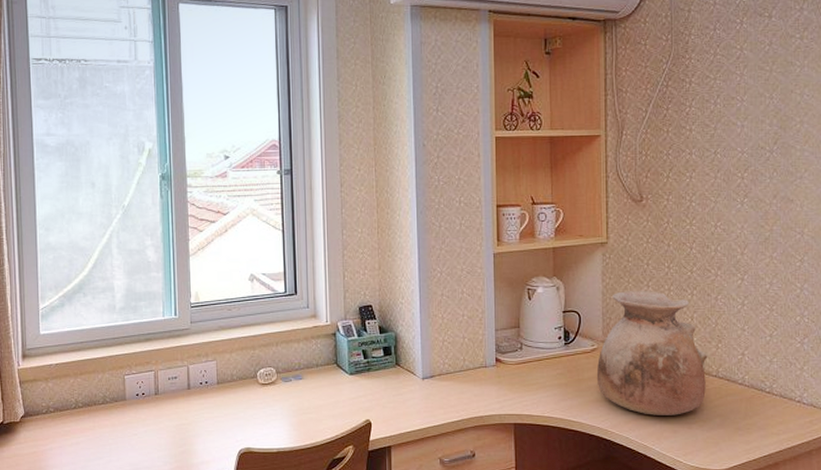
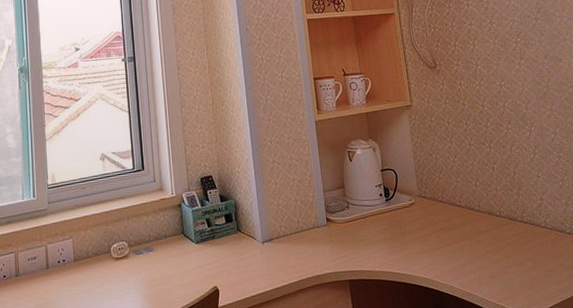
vase: present [596,291,708,415] -> none [416,146,515,263]

